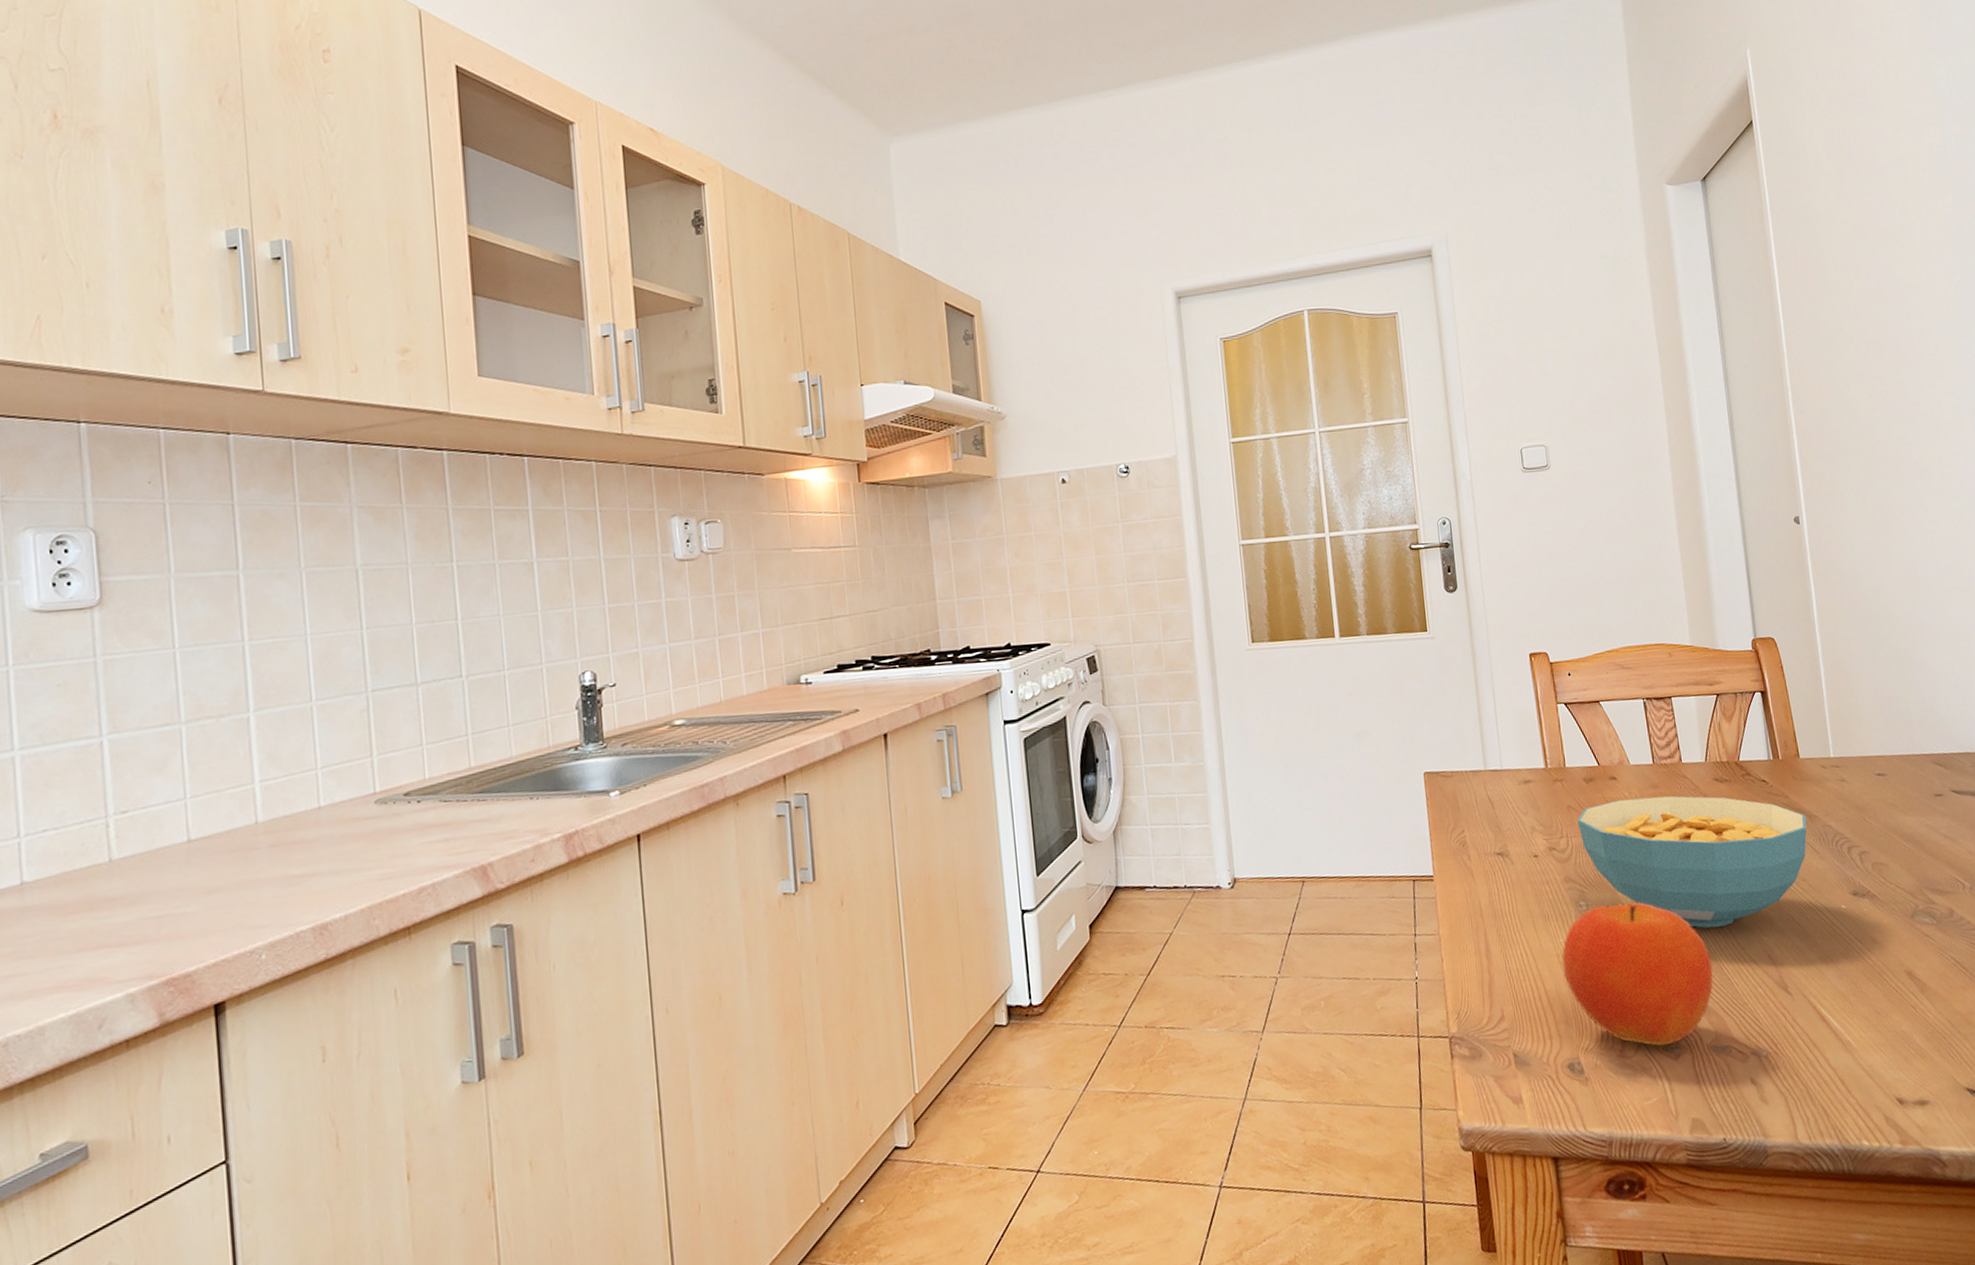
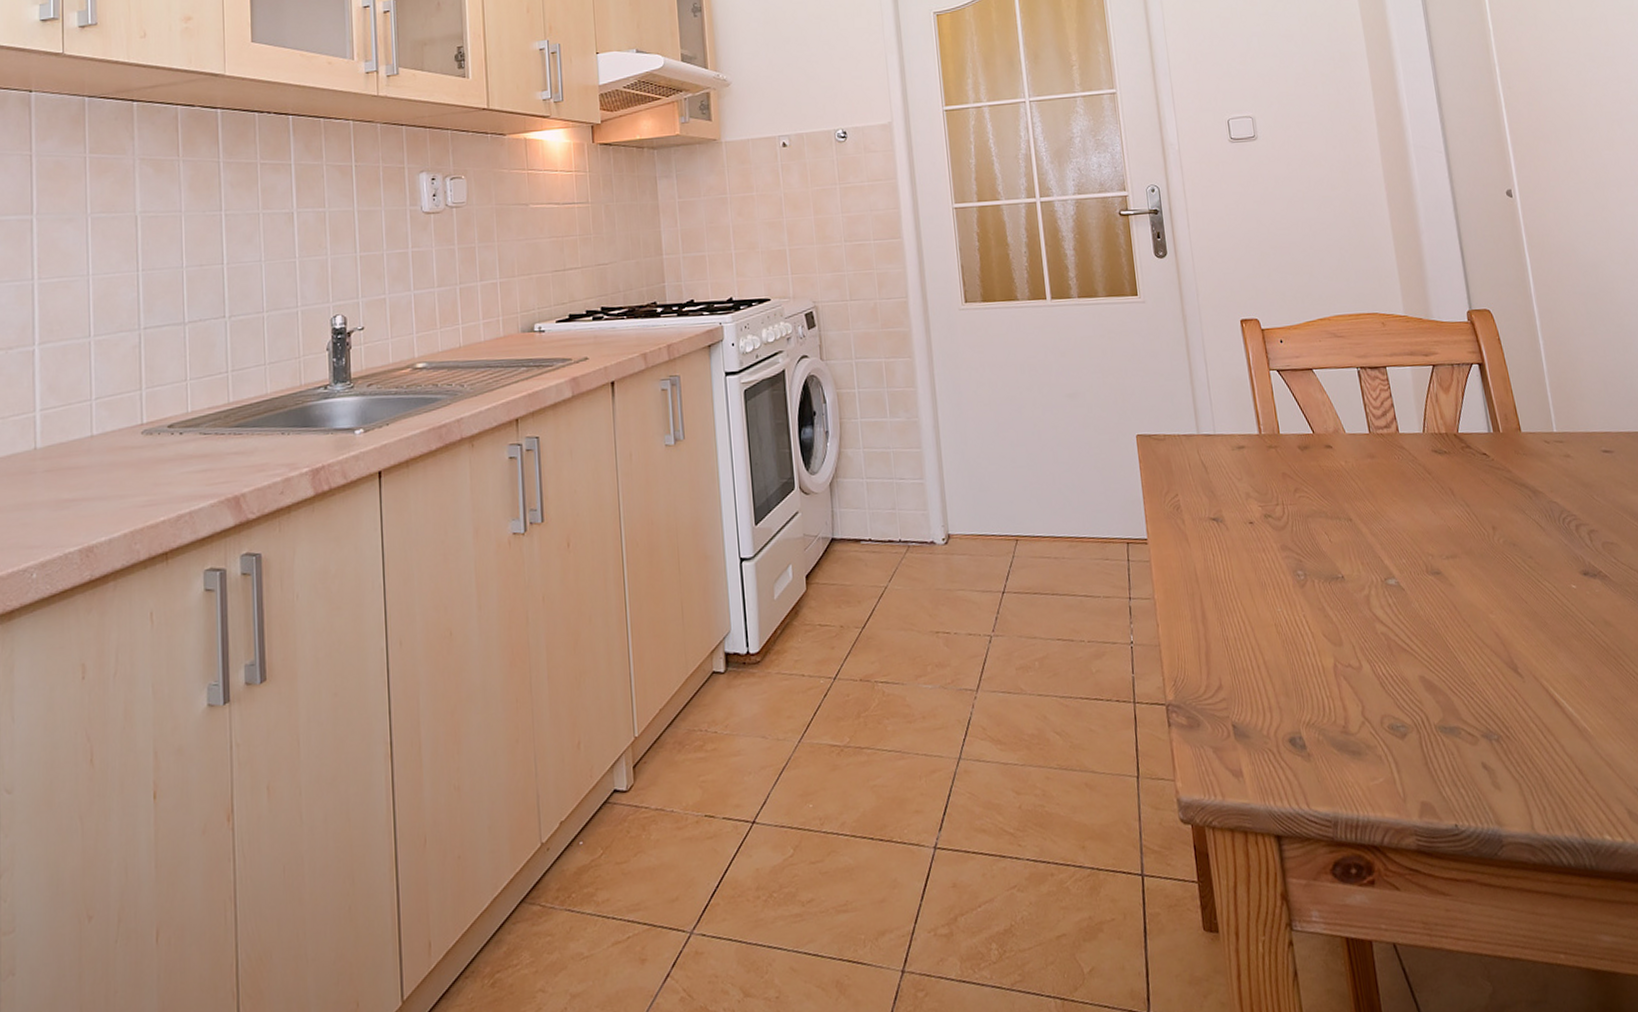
fruit: present [1562,902,1714,1047] -> none [1280,573,1439,725]
cereal bowl: present [1578,795,1807,928] -> none [1293,466,1532,604]

